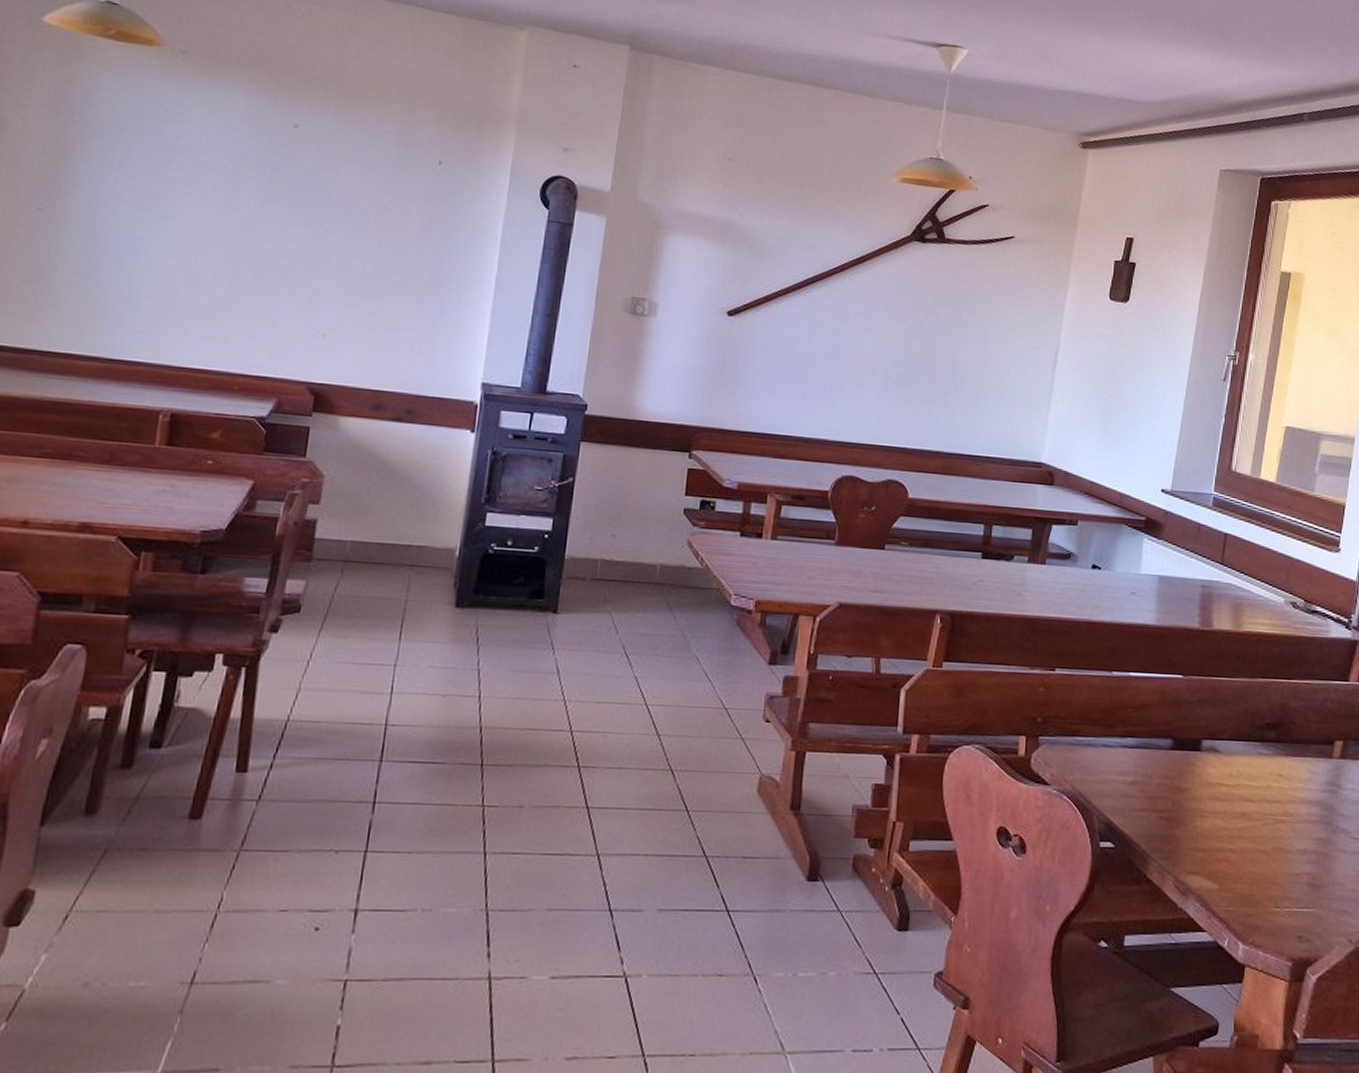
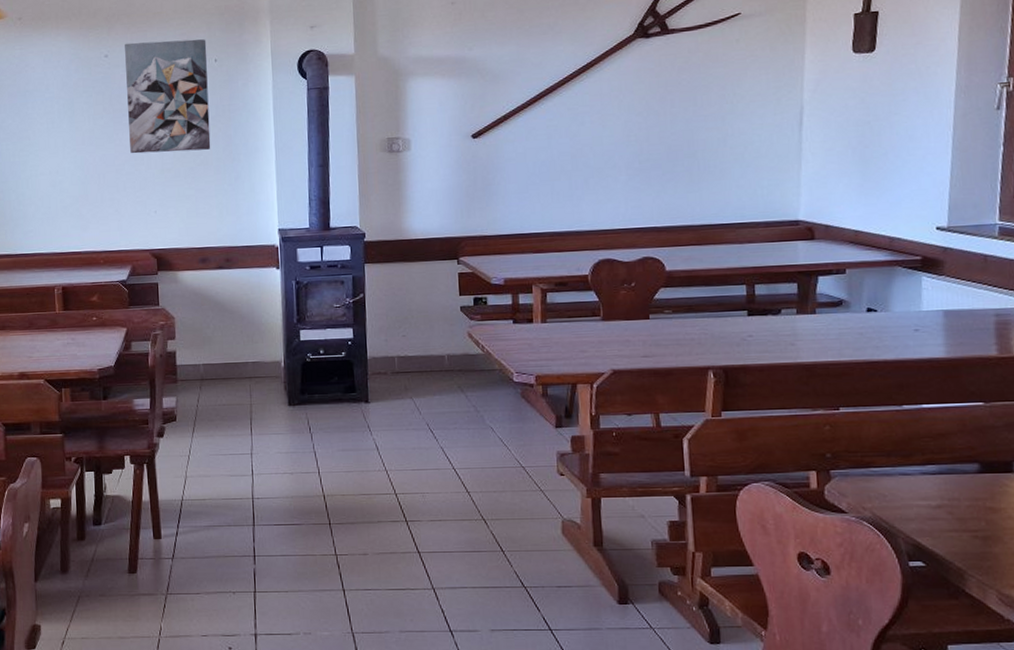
wall art: none [305,116,433,269] -> present [125,39,211,154]

